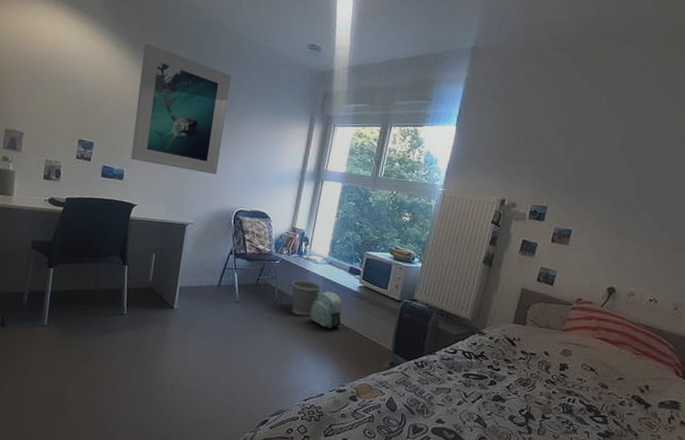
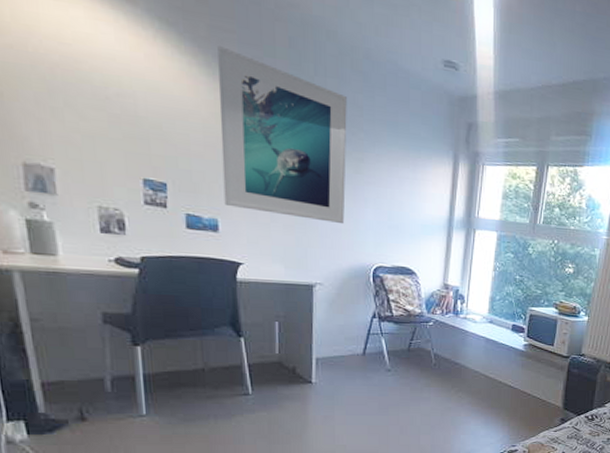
wastebasket: present [291,279,322,316] -> none [449,341,484,380]
backpack: present [310,291,342,329] -> none [473,352,508,391]

